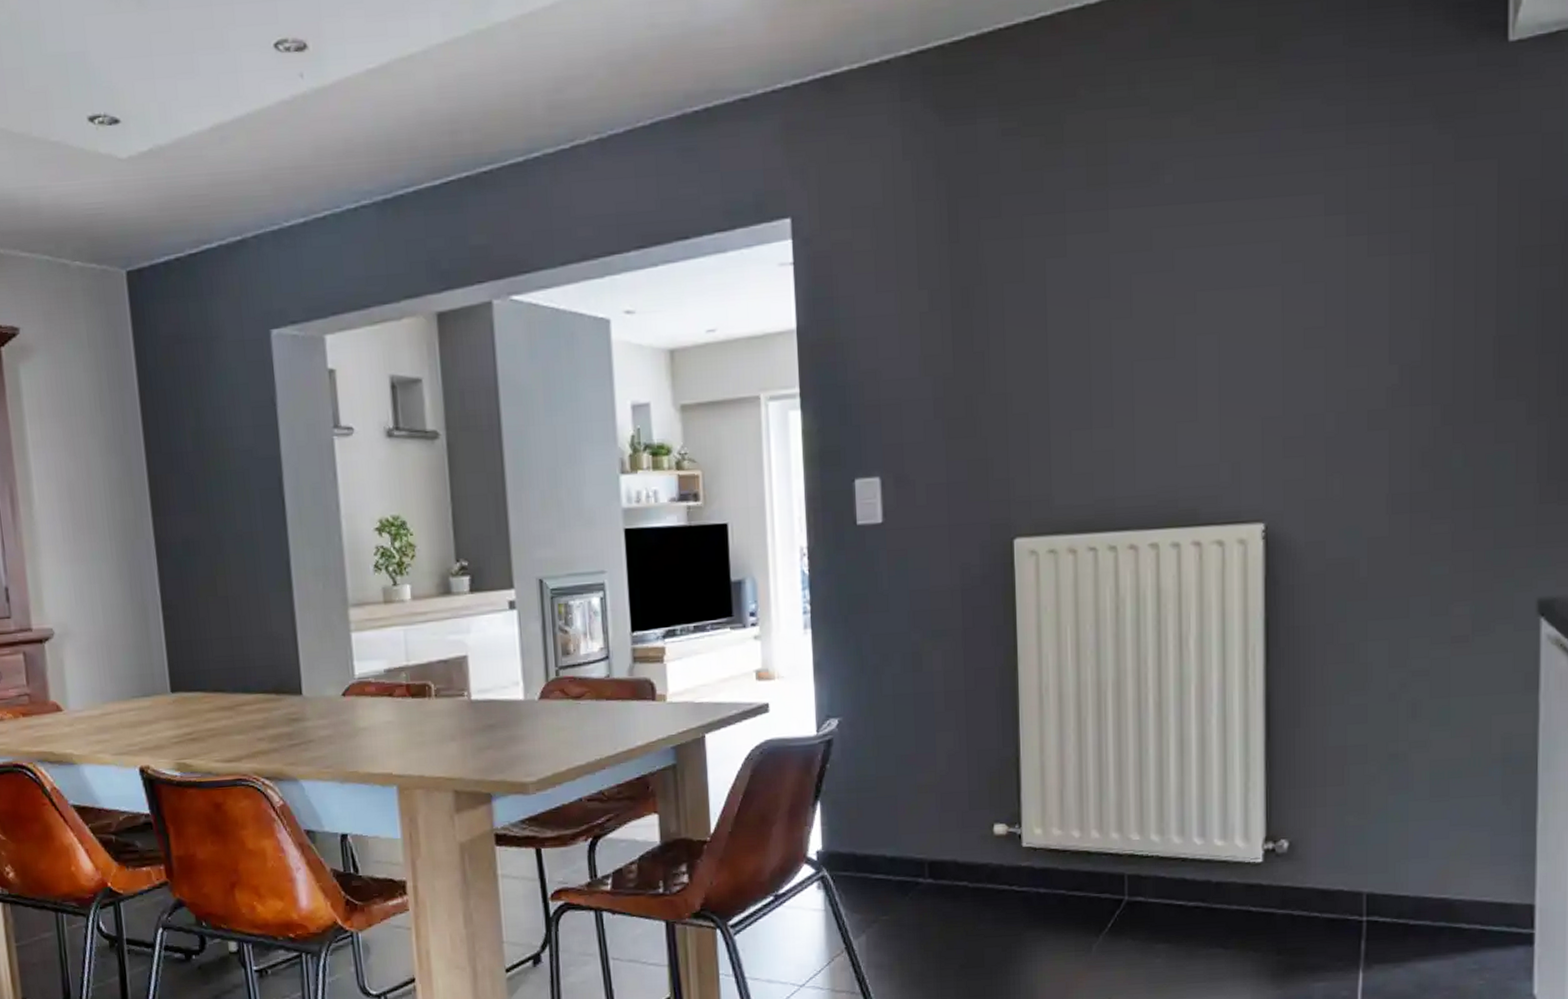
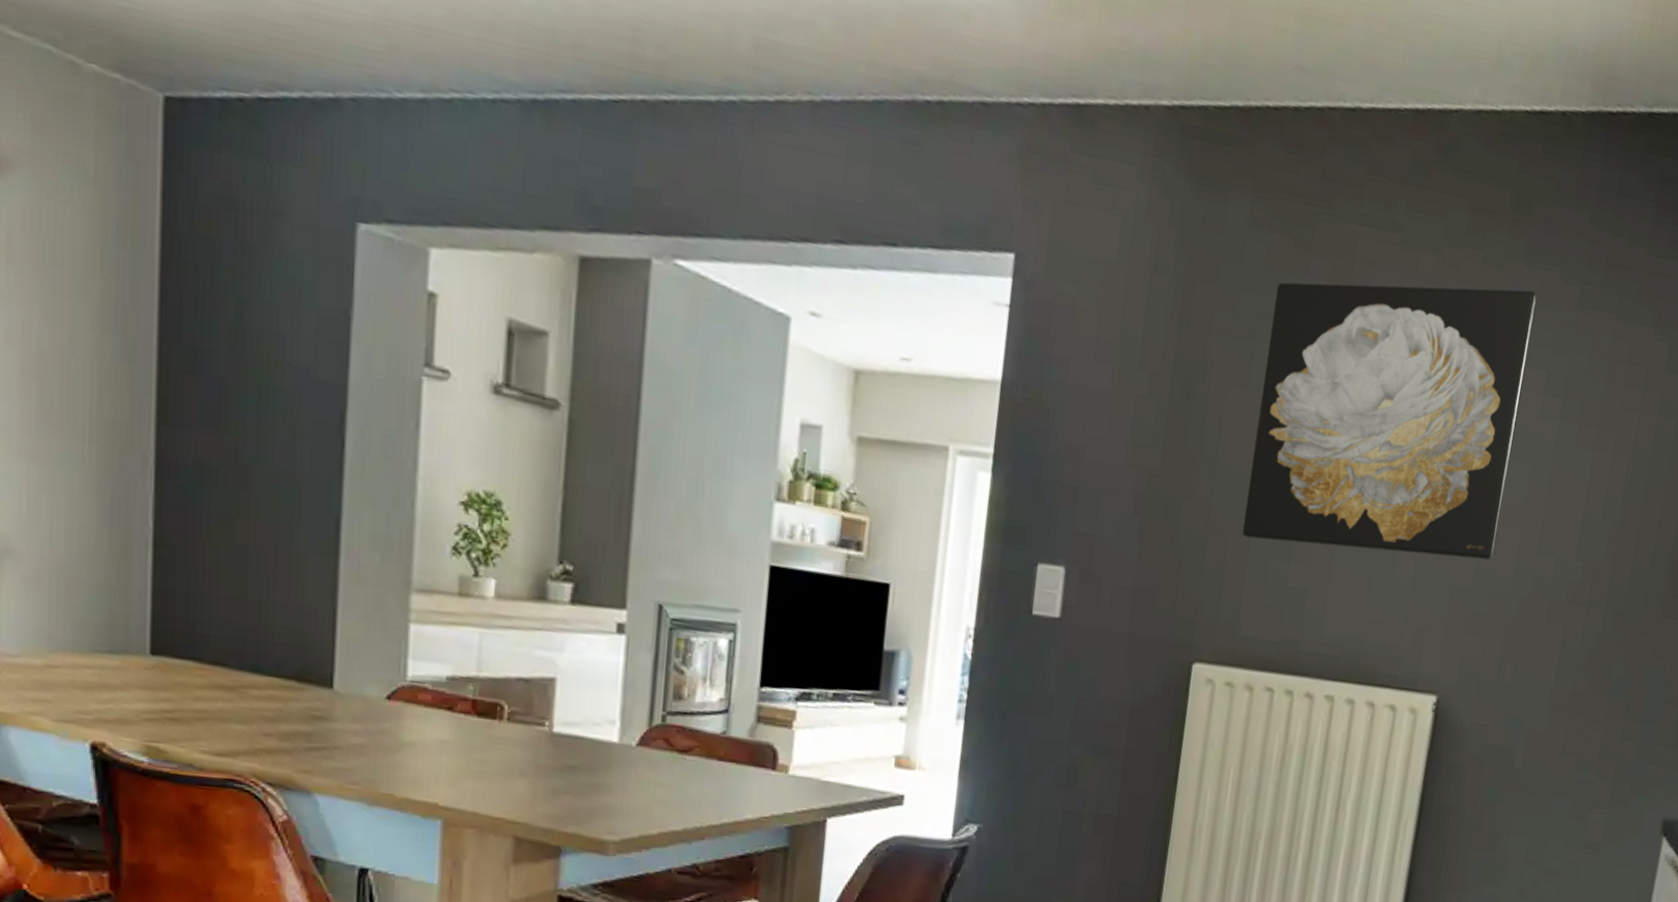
wall art: none [1037,122,1300,415] -> present [1242,282,1536,560]

